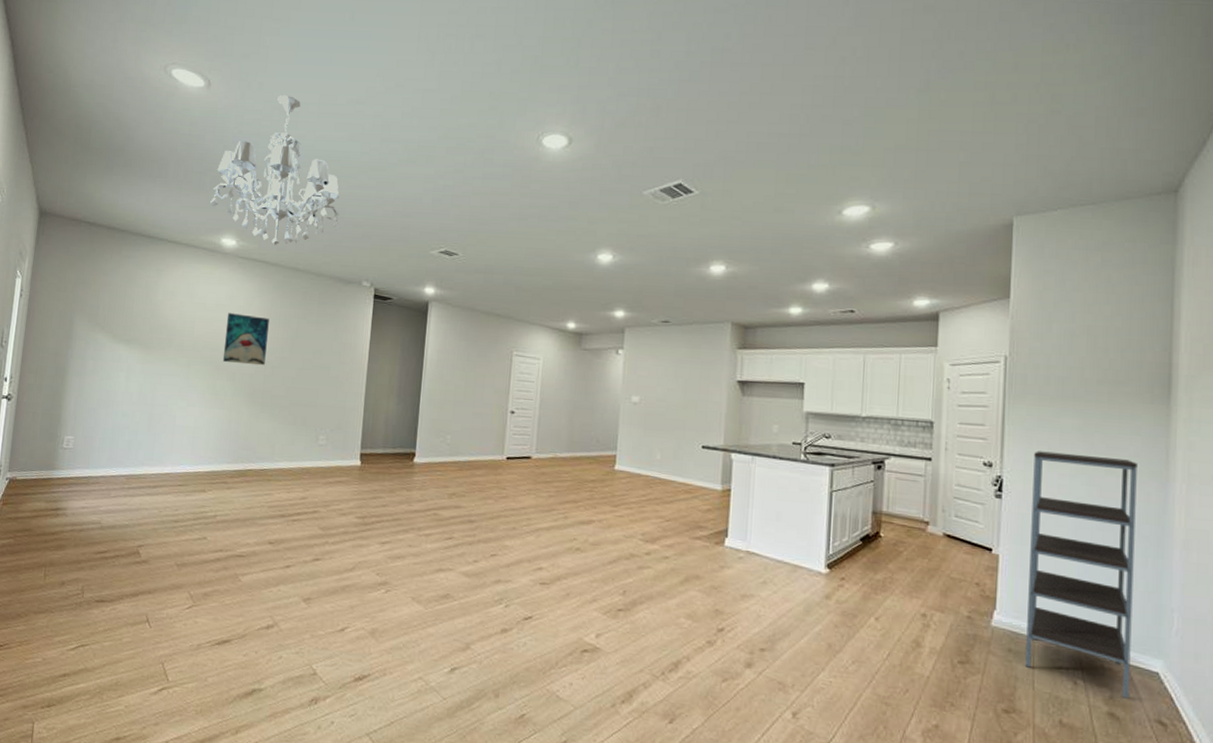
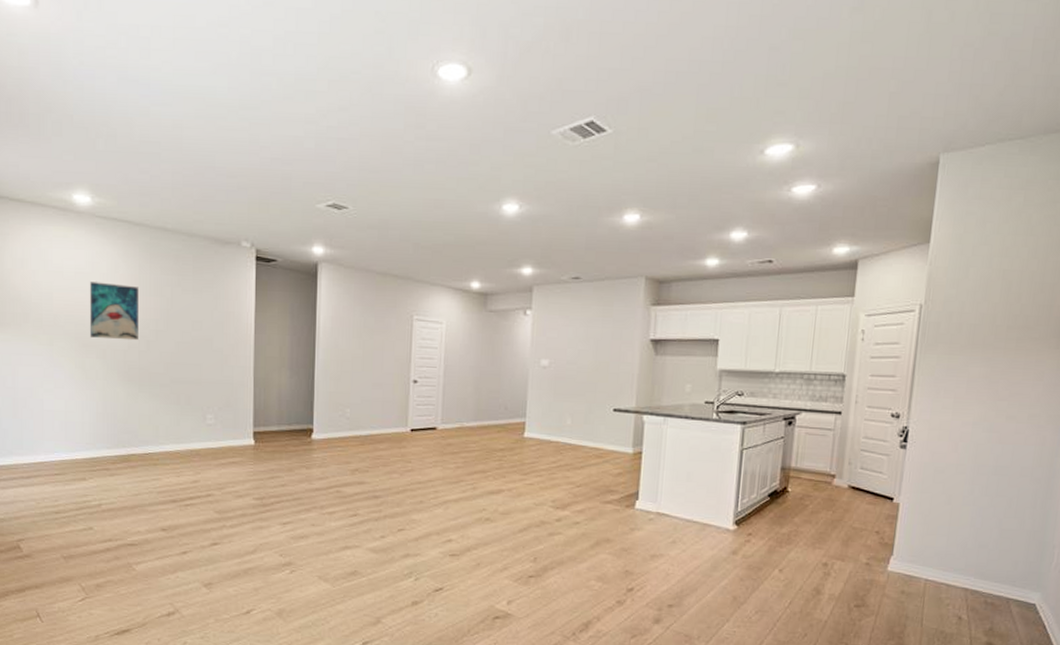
chandelier: present [210,94,340,246] -> none [54,15,210,202]
shelving unit: present [1025,451,1137,699] -> none [916,400,1037,629]

